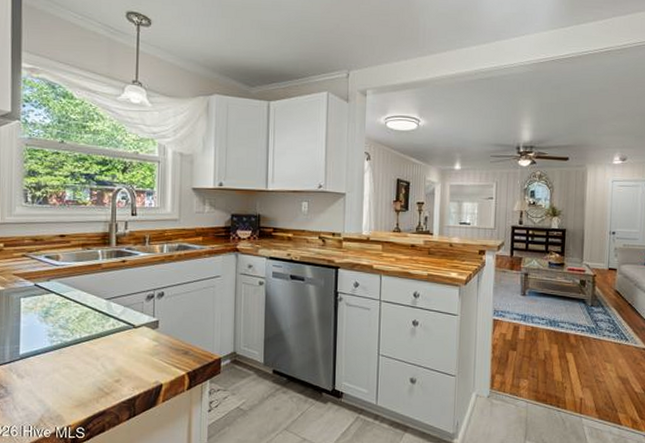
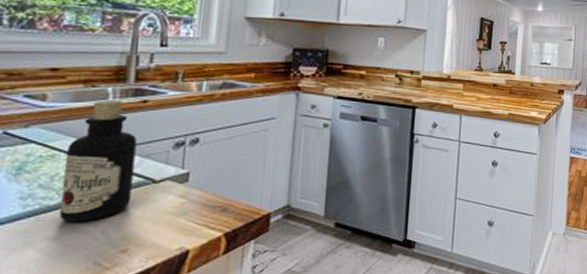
bottle: none [73,260,120,356] -> present [59,100,137,222]

